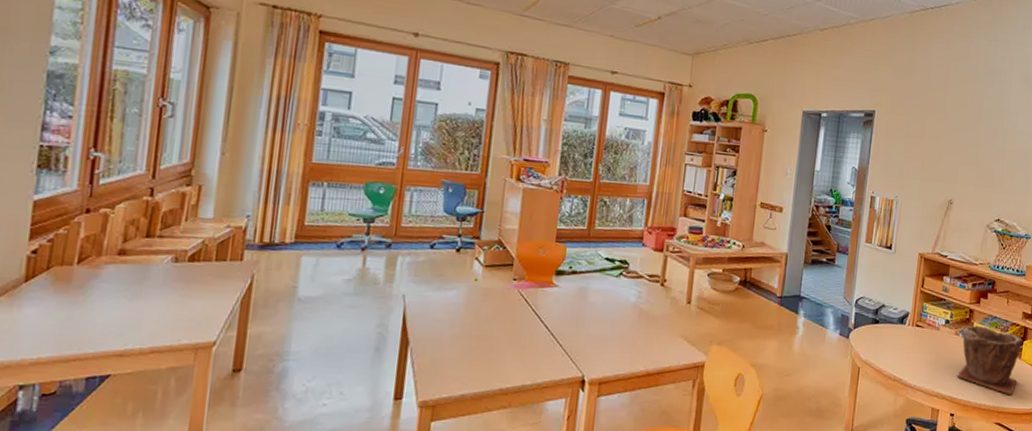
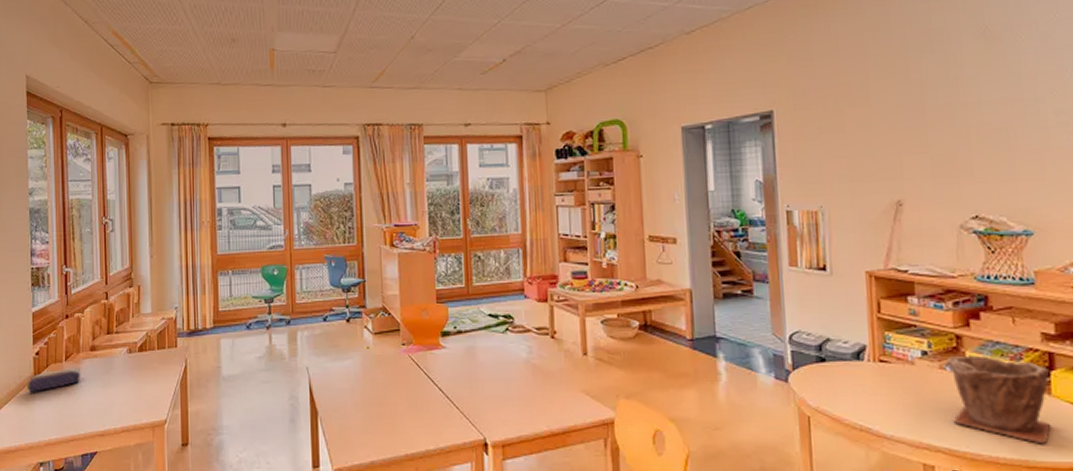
pencil case: none [11,273,100,299] -> present [27,368,81,392]

